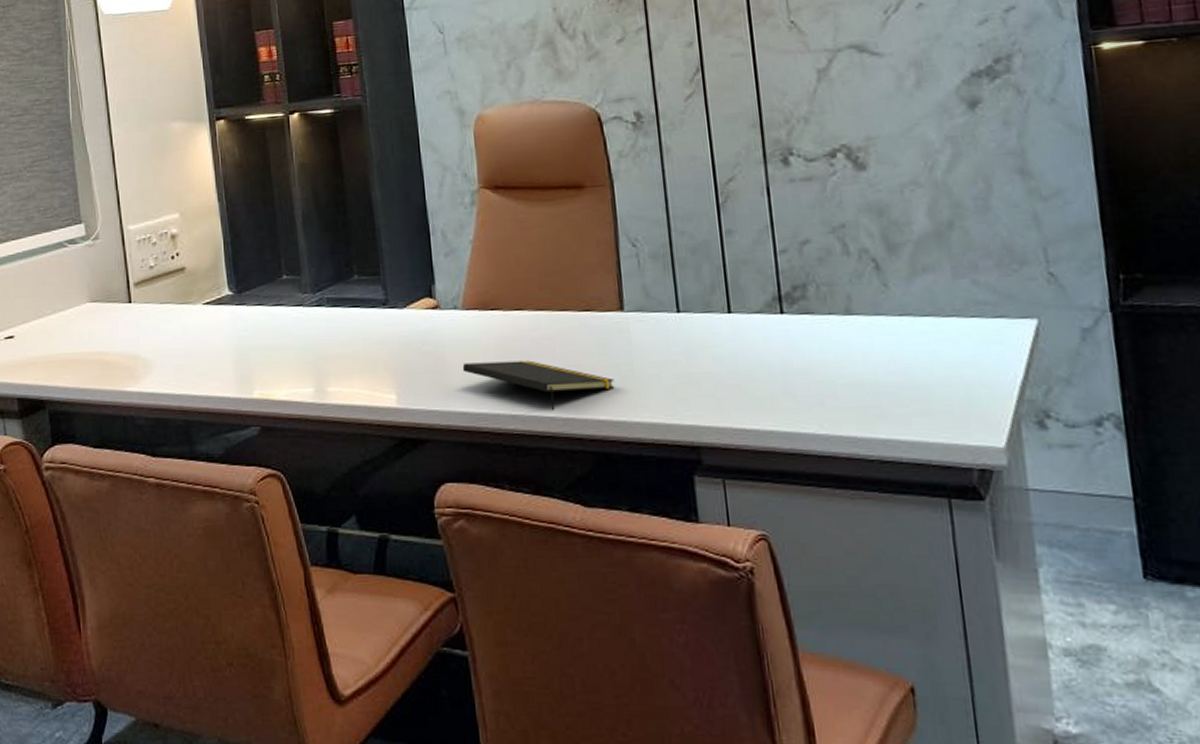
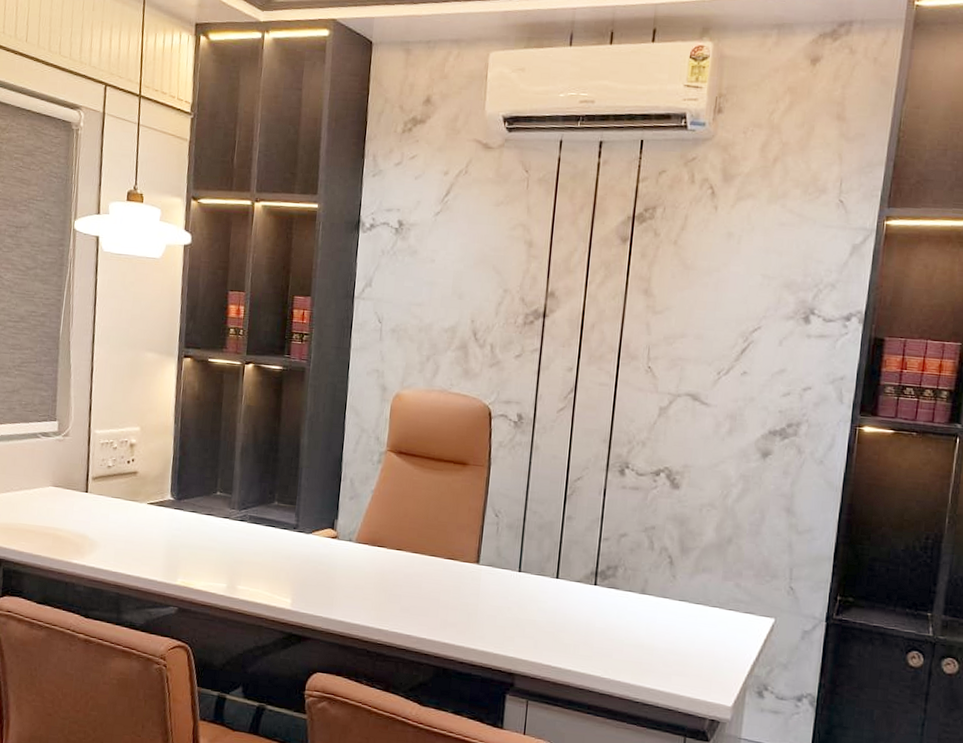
notepad: present [462,360,615,410] -> none [347,584,462,630]

